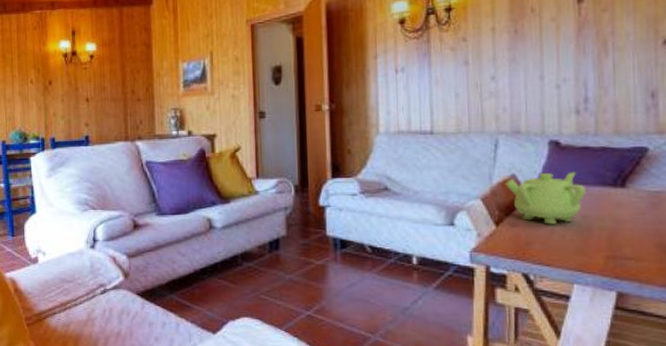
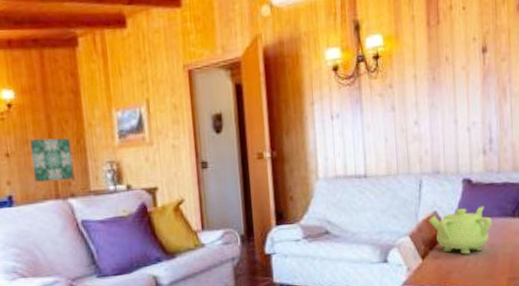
wall art: none [107,86,142,125] -> present [30,138,75,182]

